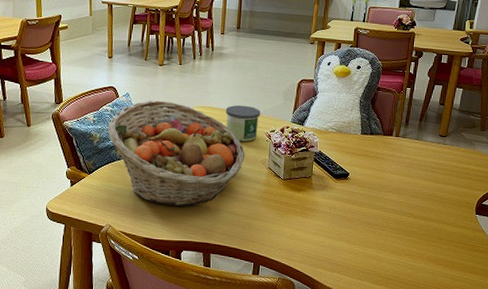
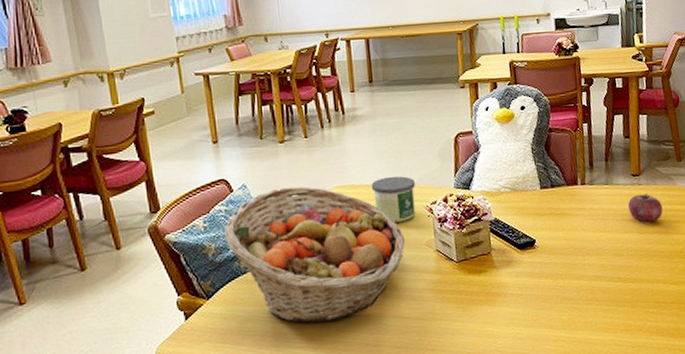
apple: none [430,152,461,176] -> present [627,193,663,223]

